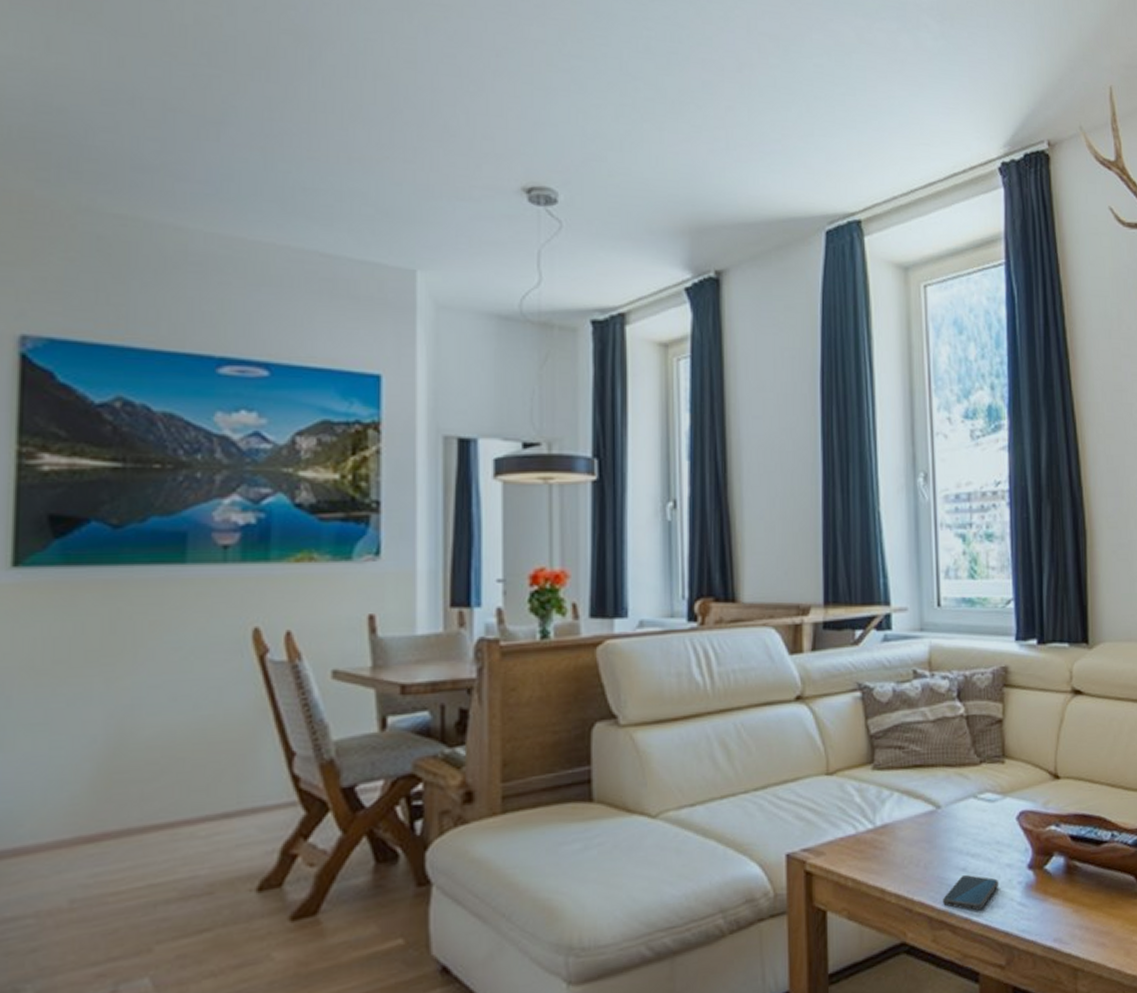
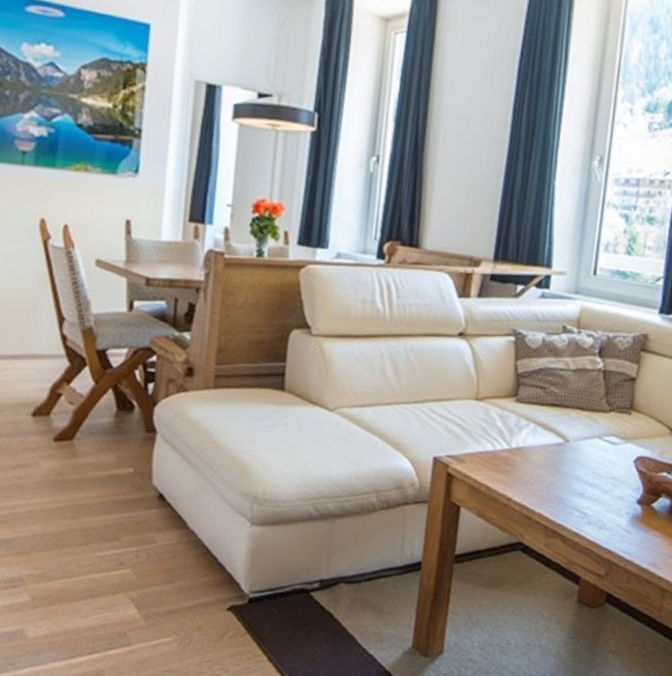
smartphone: present [943,874,999,911] -> none [559,498,610,529]

